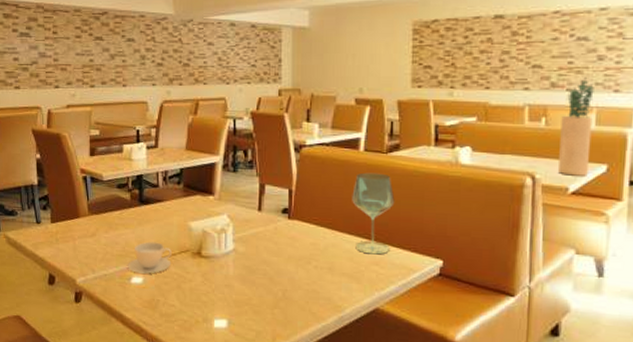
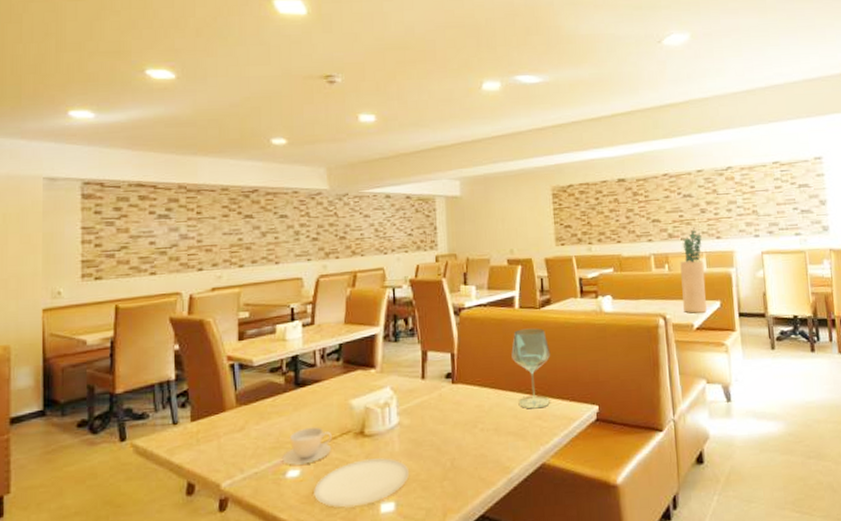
plate: none [155,278,243,319] -> present [314,457,410,509]

